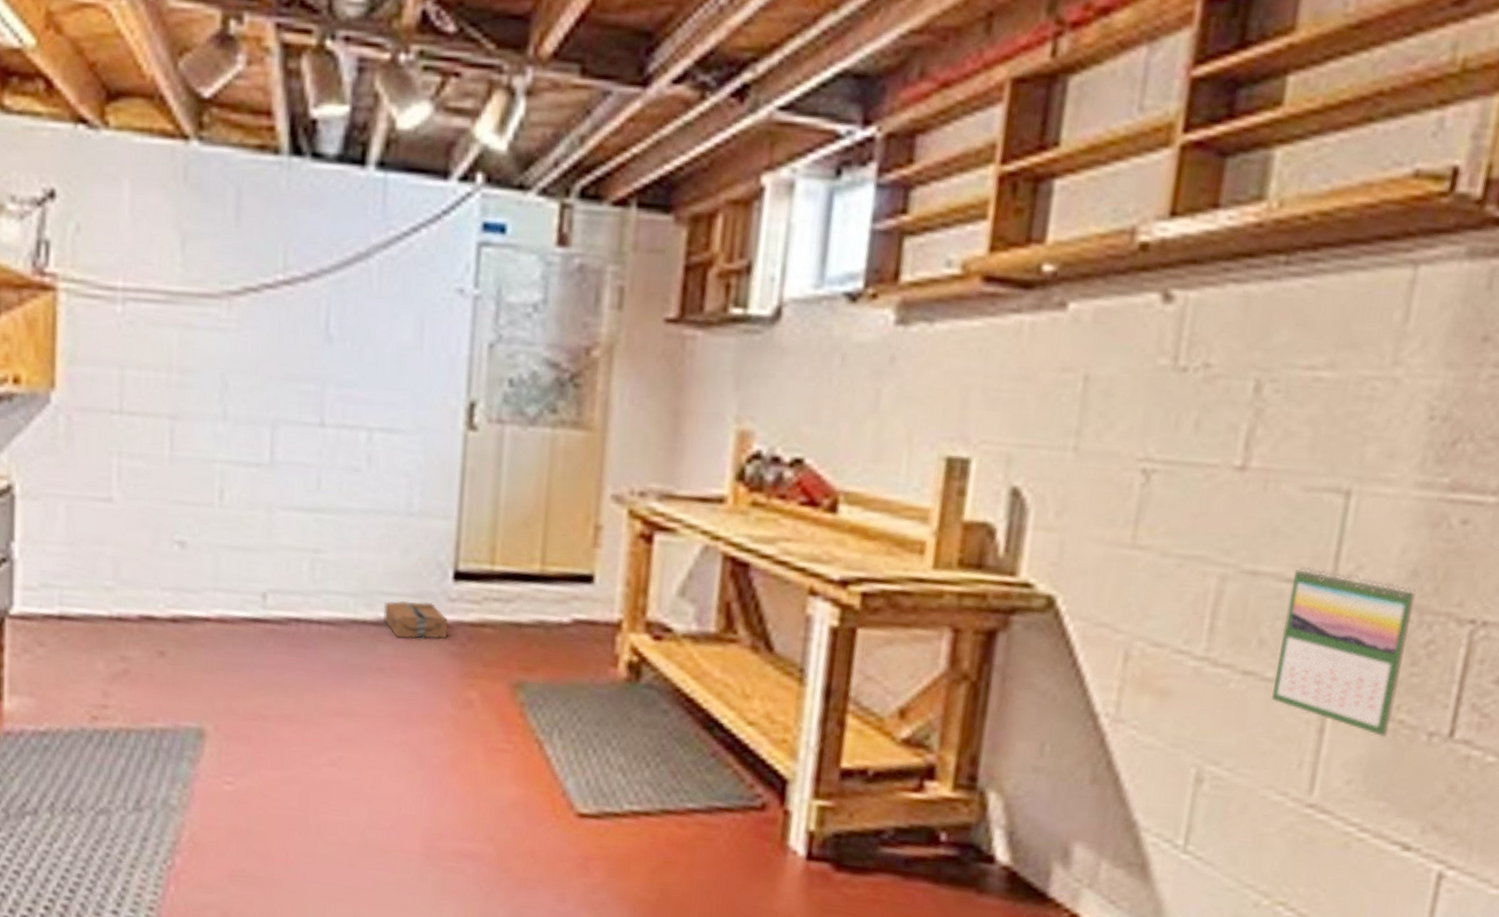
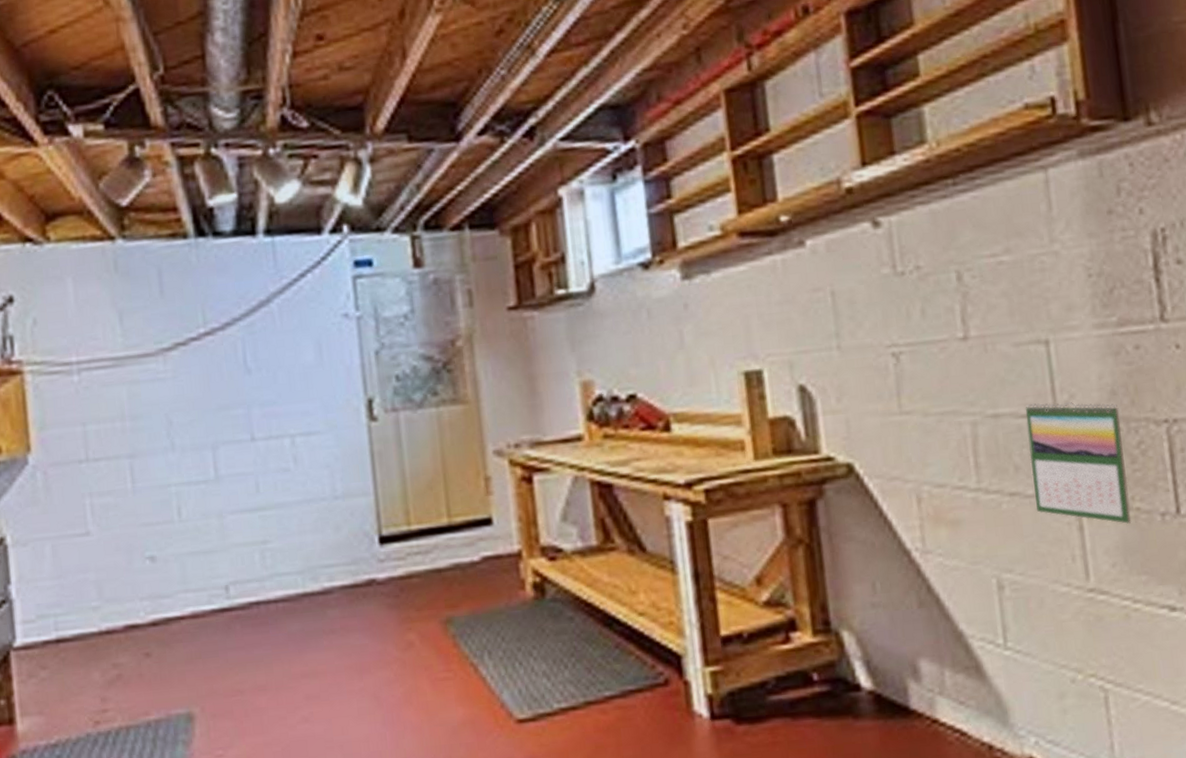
cardboard box: present [384,600,448,640] -> none [327,566,382,602]

